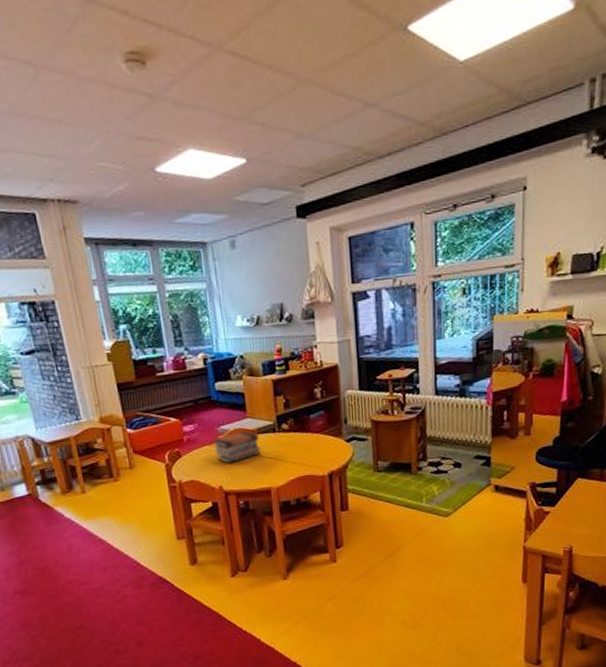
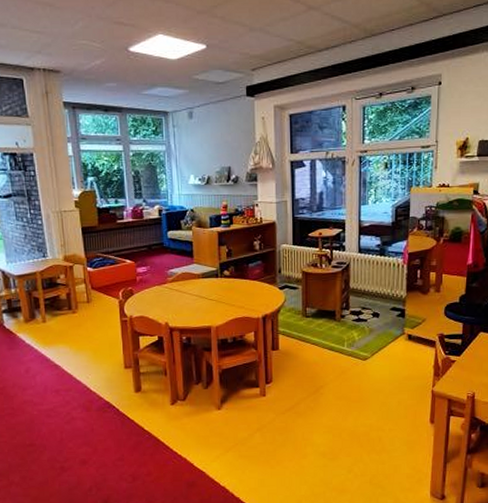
book stack: present [212,431,261,463] -> none [162,275,204,302]

